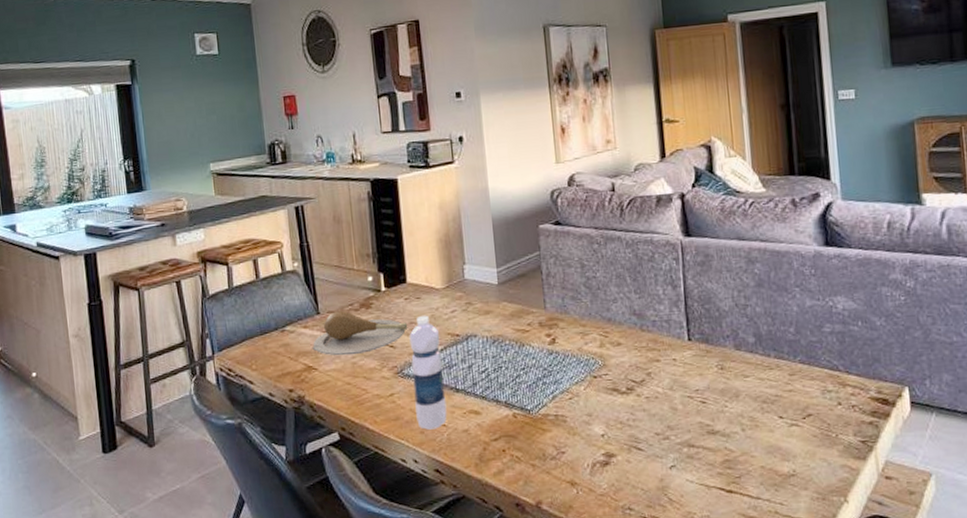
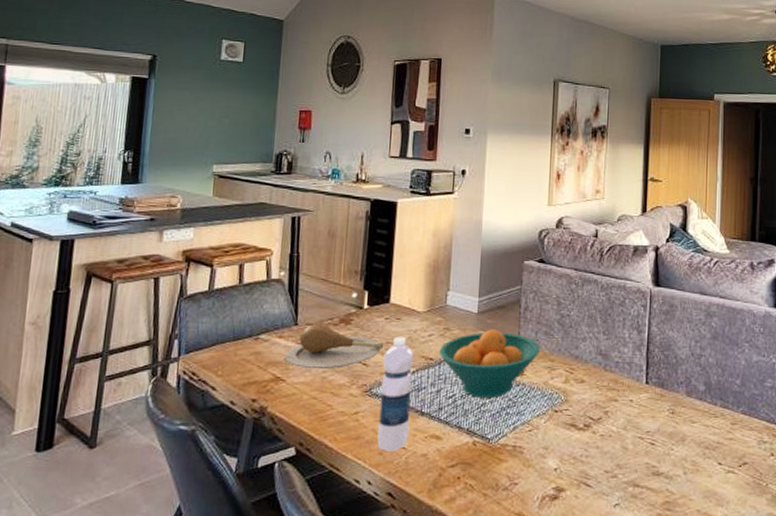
fruit bowl: none [465,299,569,370] -> present [439,329,540,398]

